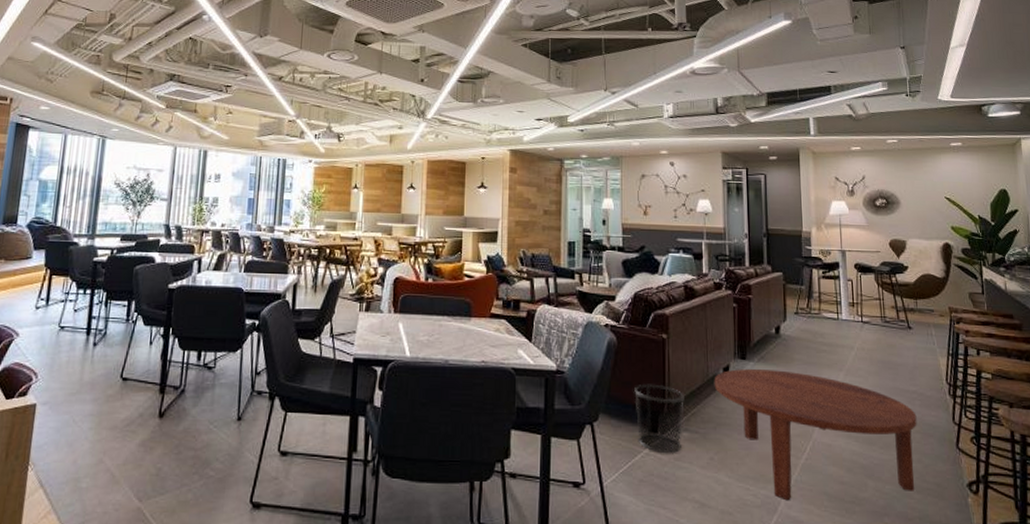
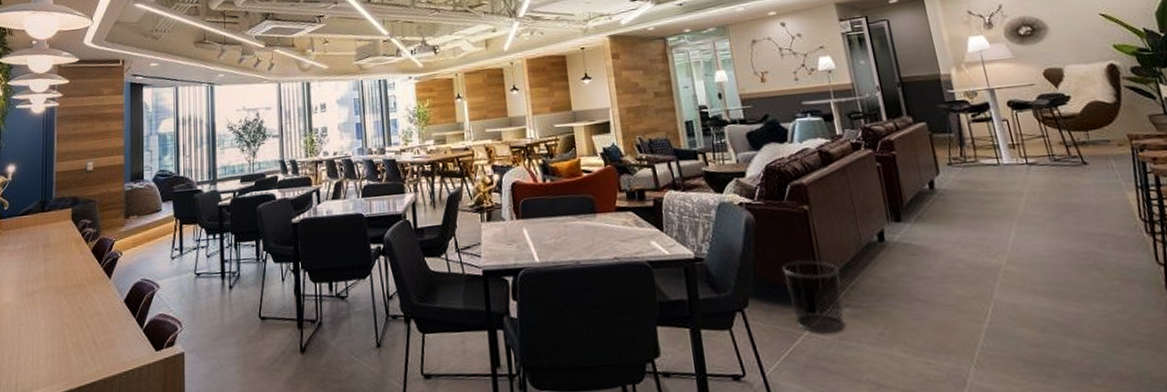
coffee table: present [714,369,917,501] -> none [868,228,1125,372]

